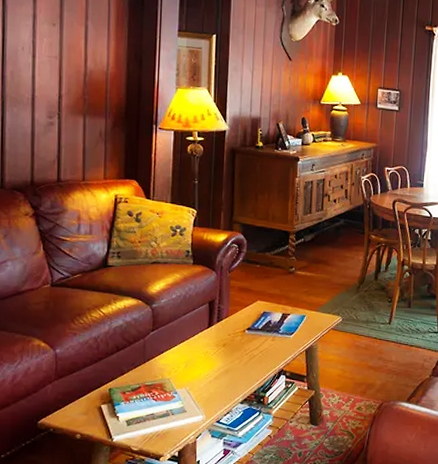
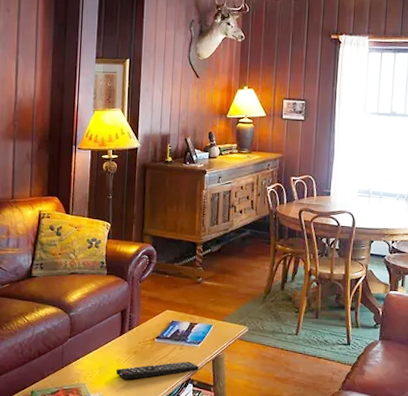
remote control: none [204,352,292,373] -> present [116,361,199,380]

